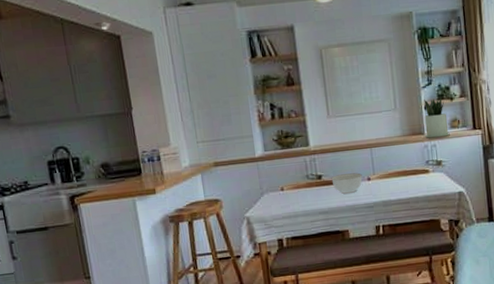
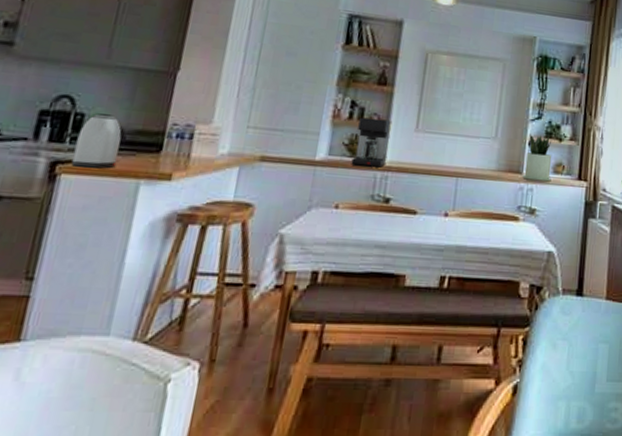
kettle: none [79,154,114,197] -> present [71,113,122,169]
coffee maker: none [280,113,310,155] -> present [351,117,391,168]
bowl: present [331,173,363,195] -> none [400,202,439,229]

